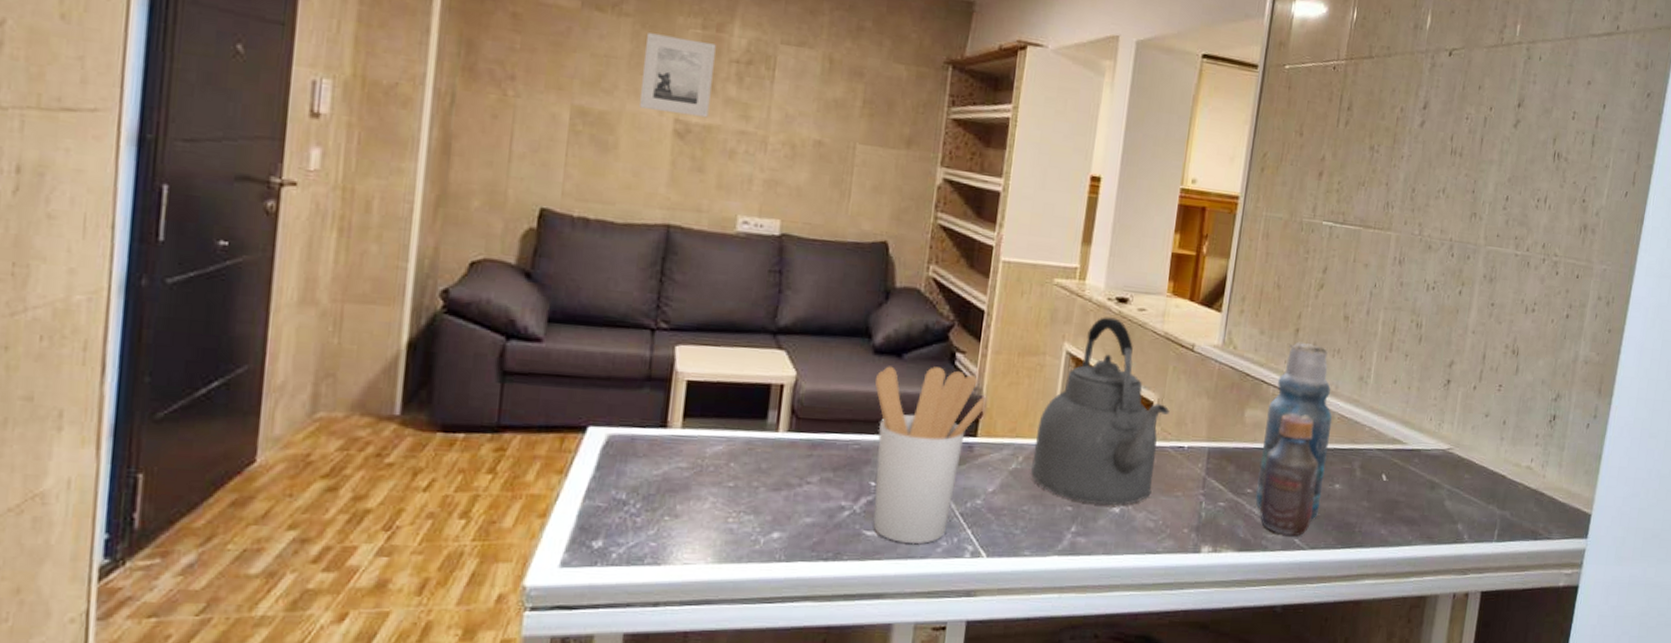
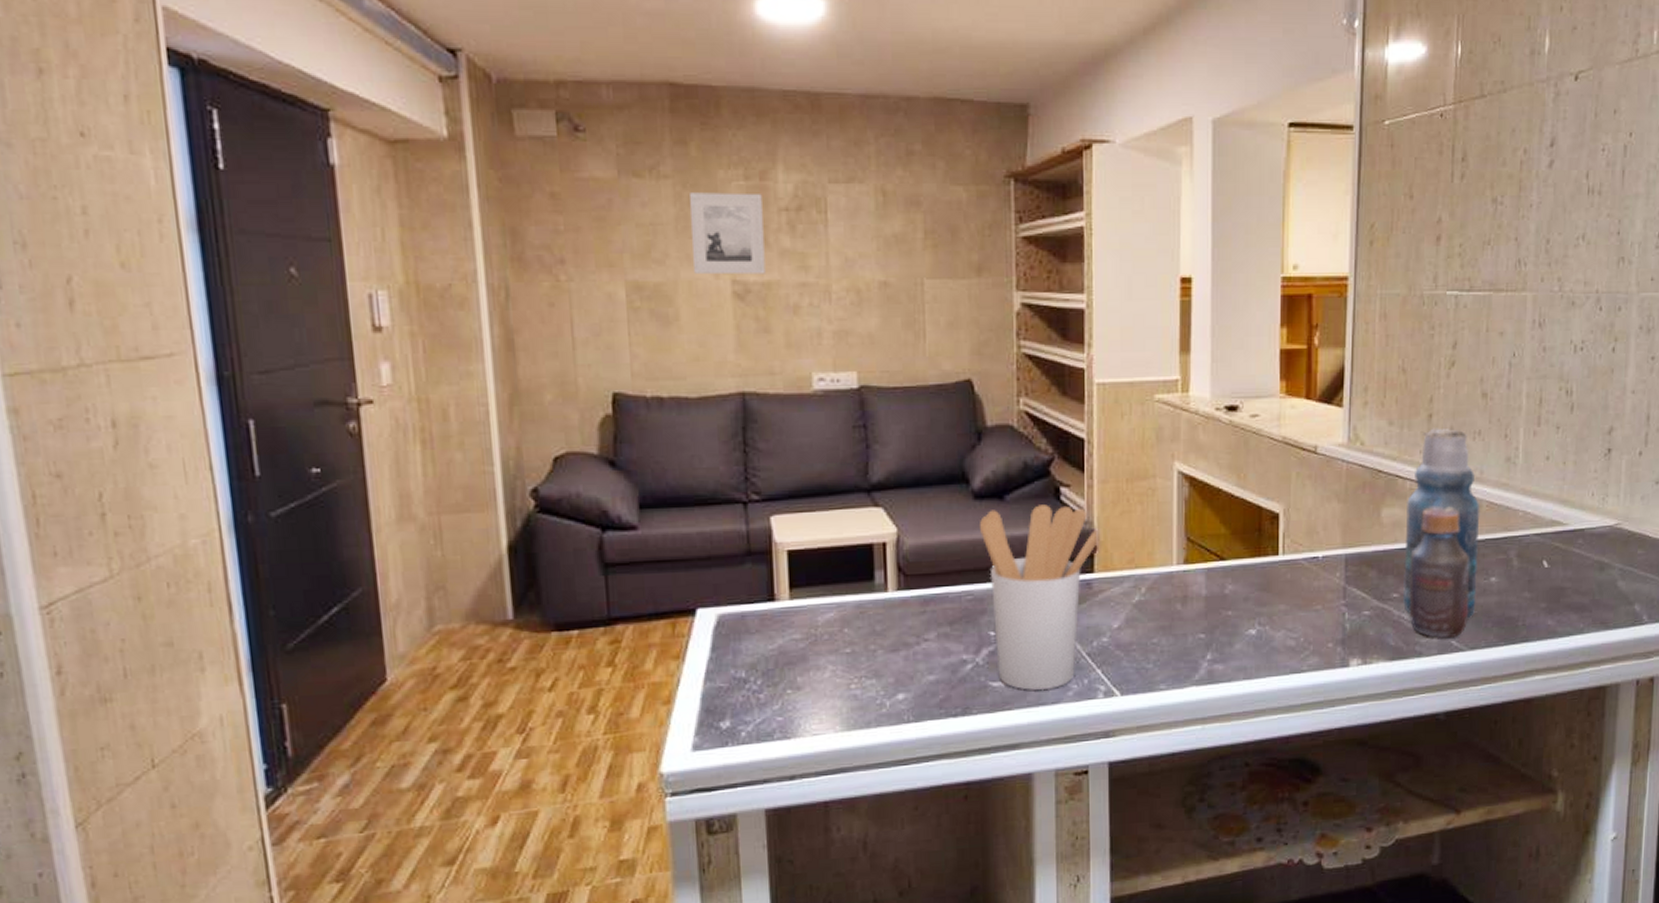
kettle: present [1030,317,1170,505] -> none [1155,428,1298,629]

